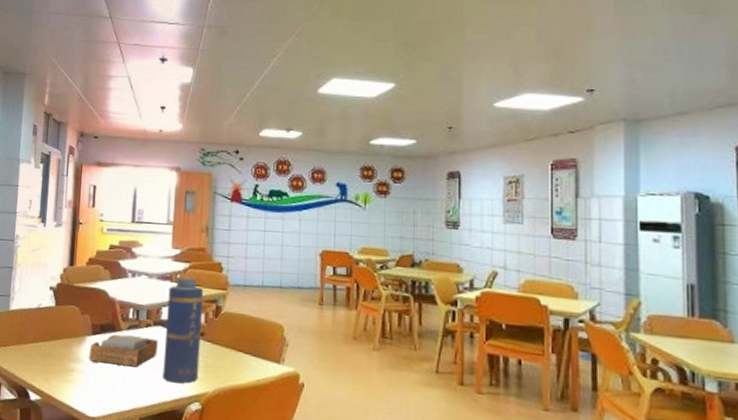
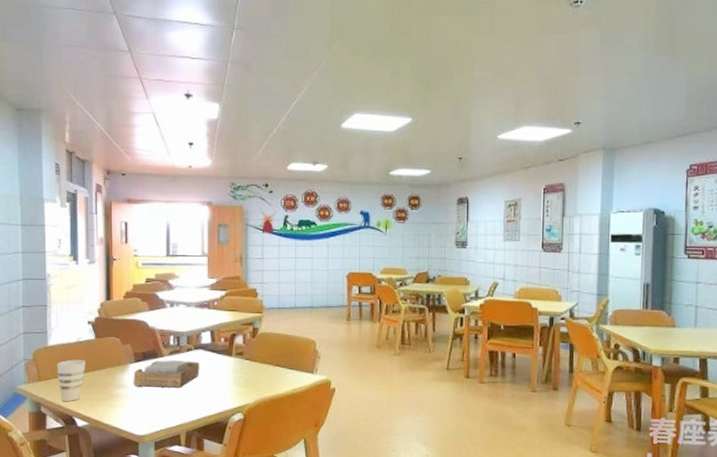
cup: none [16,326,44,373] -> present [57,359,86,402]
thermos: present [163,277,204,383] -> none [206,303,241,398]

